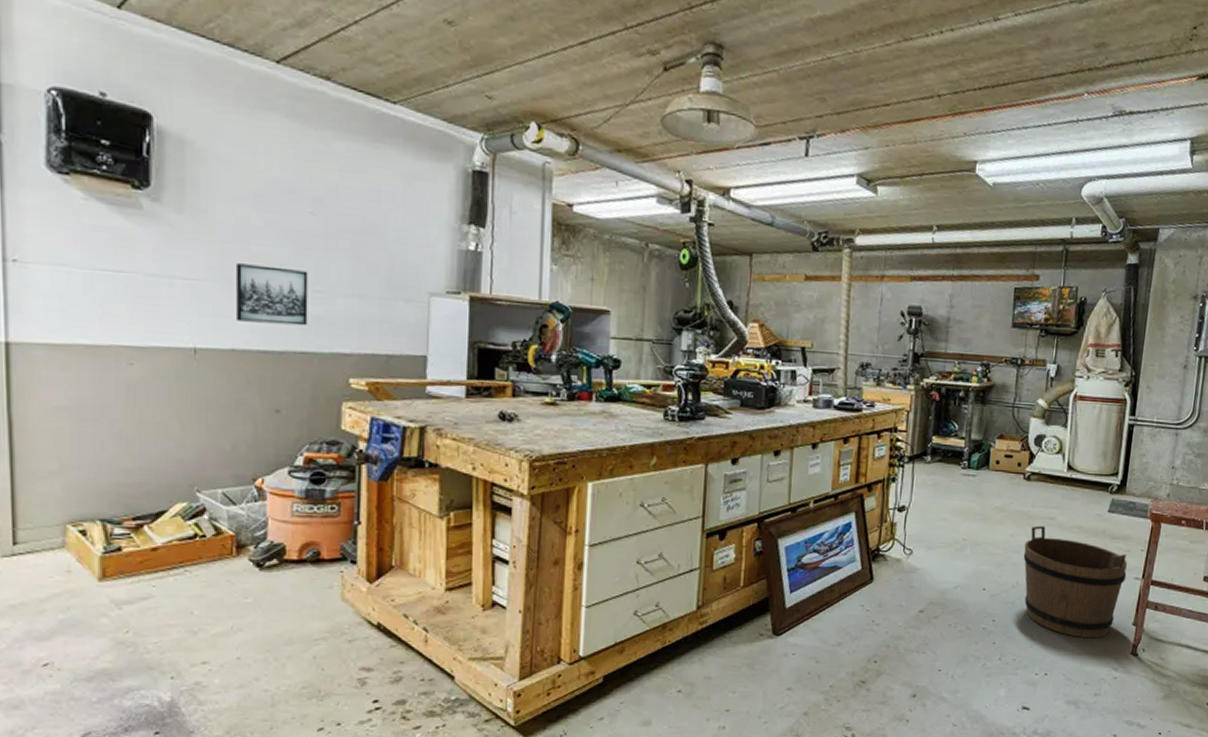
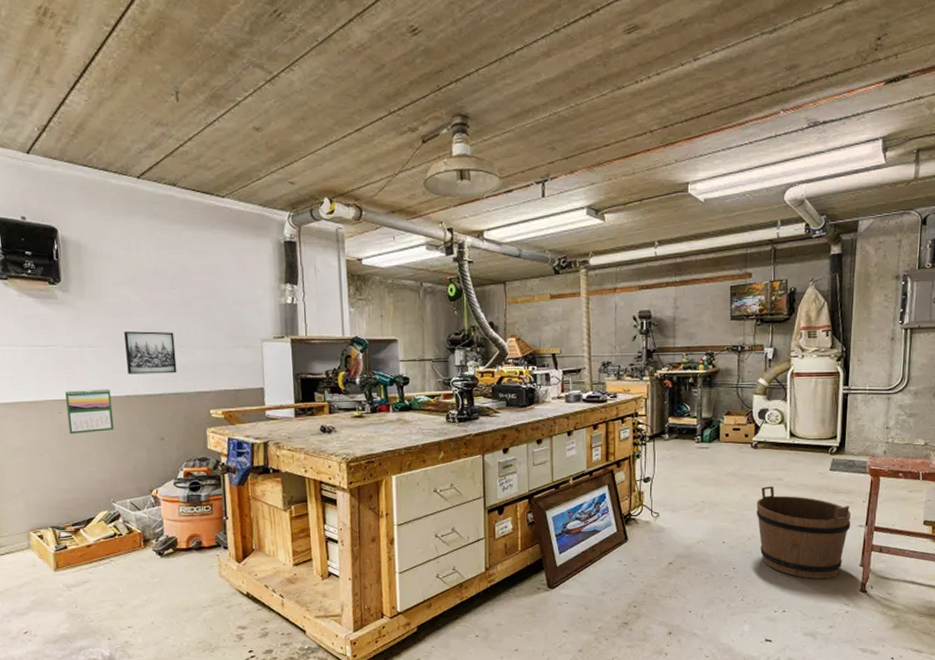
calendar: none [141,335,209,396] -> present [65,388,114,435]

